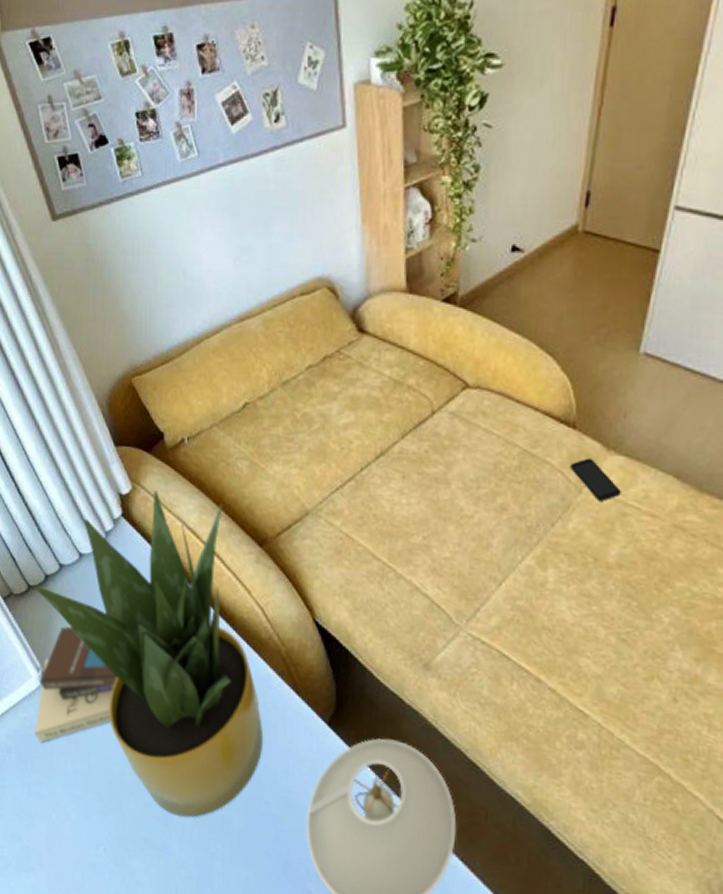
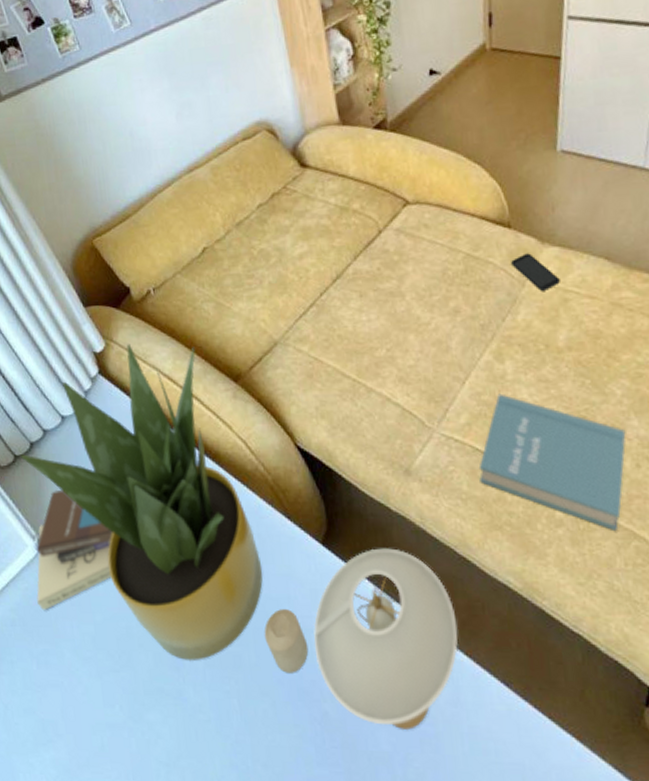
candle: none [257,781,300,847] -> present [264,609,309,673]
book: none [502,601,667,764] -> present [478,393,626,532]

